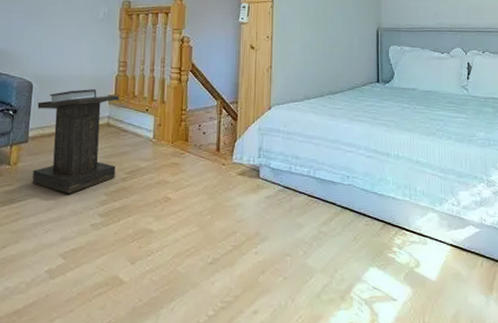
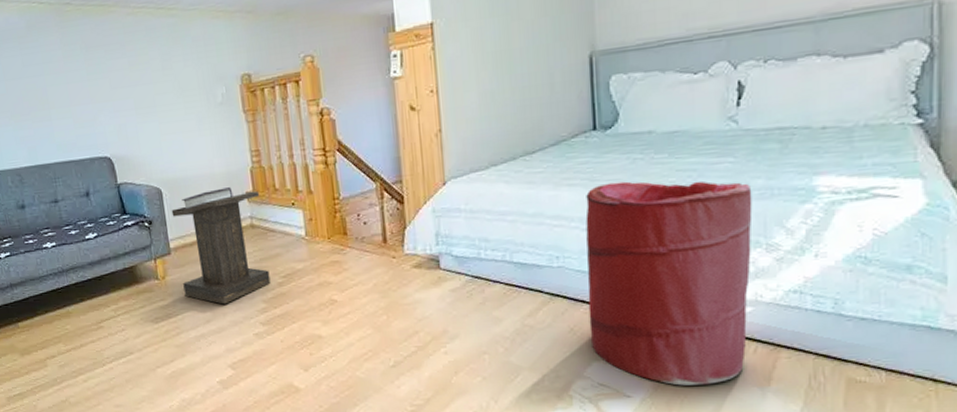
laundry hamper: none [368,123,478,292] -> present [585,181,753,386]

